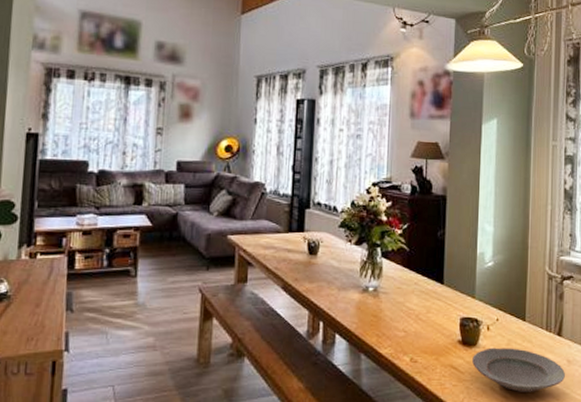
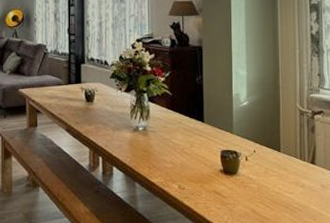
plate: present [472,347,566,392] -> none [234,175,321,213]

